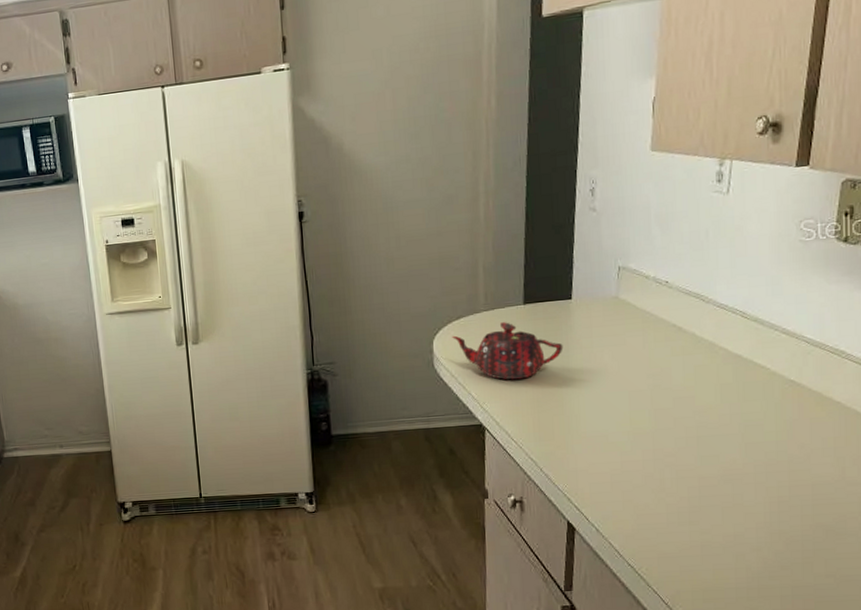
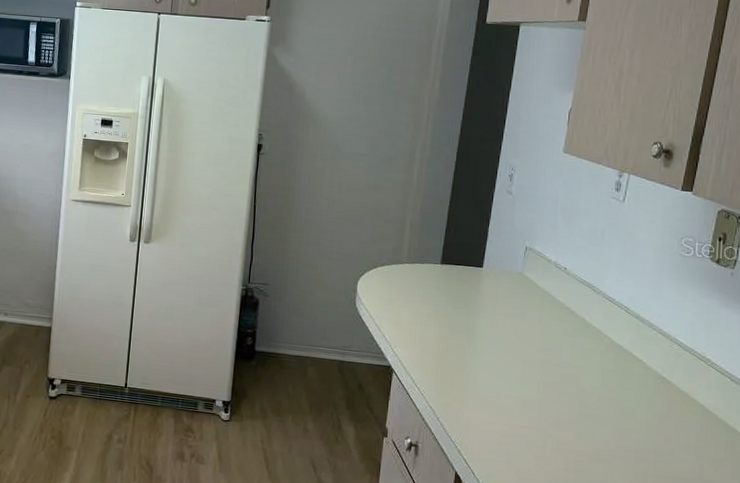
teapot: present [451,322,563,380] -> none [374,276,471,331]

